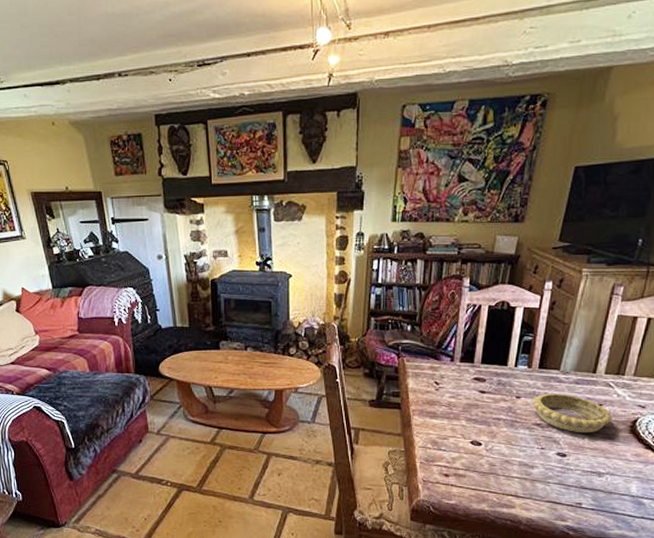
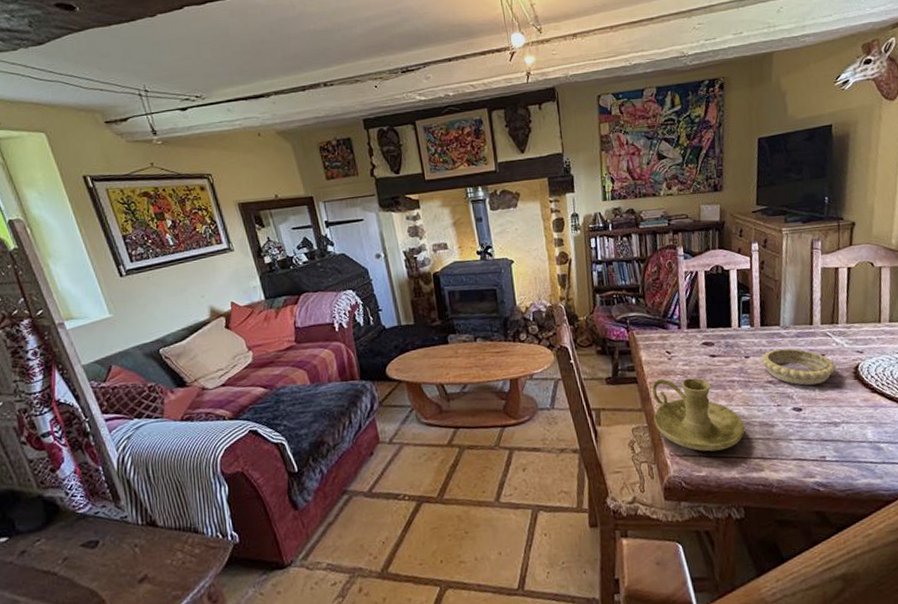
candle holder: none [412,408,503,483] -> present [651,378,745,452]

